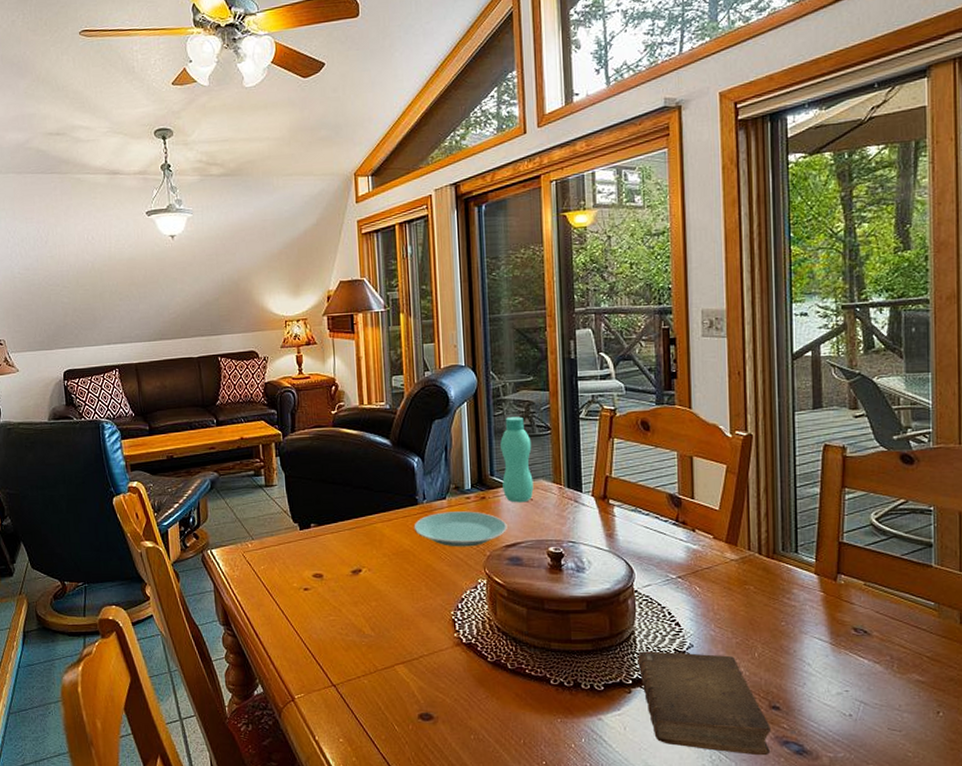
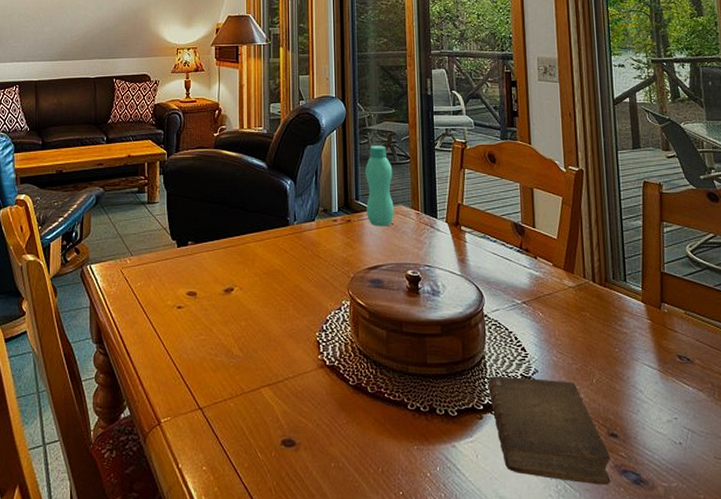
plate: present [414,511,507,547] -> none [284,233,370,268]

